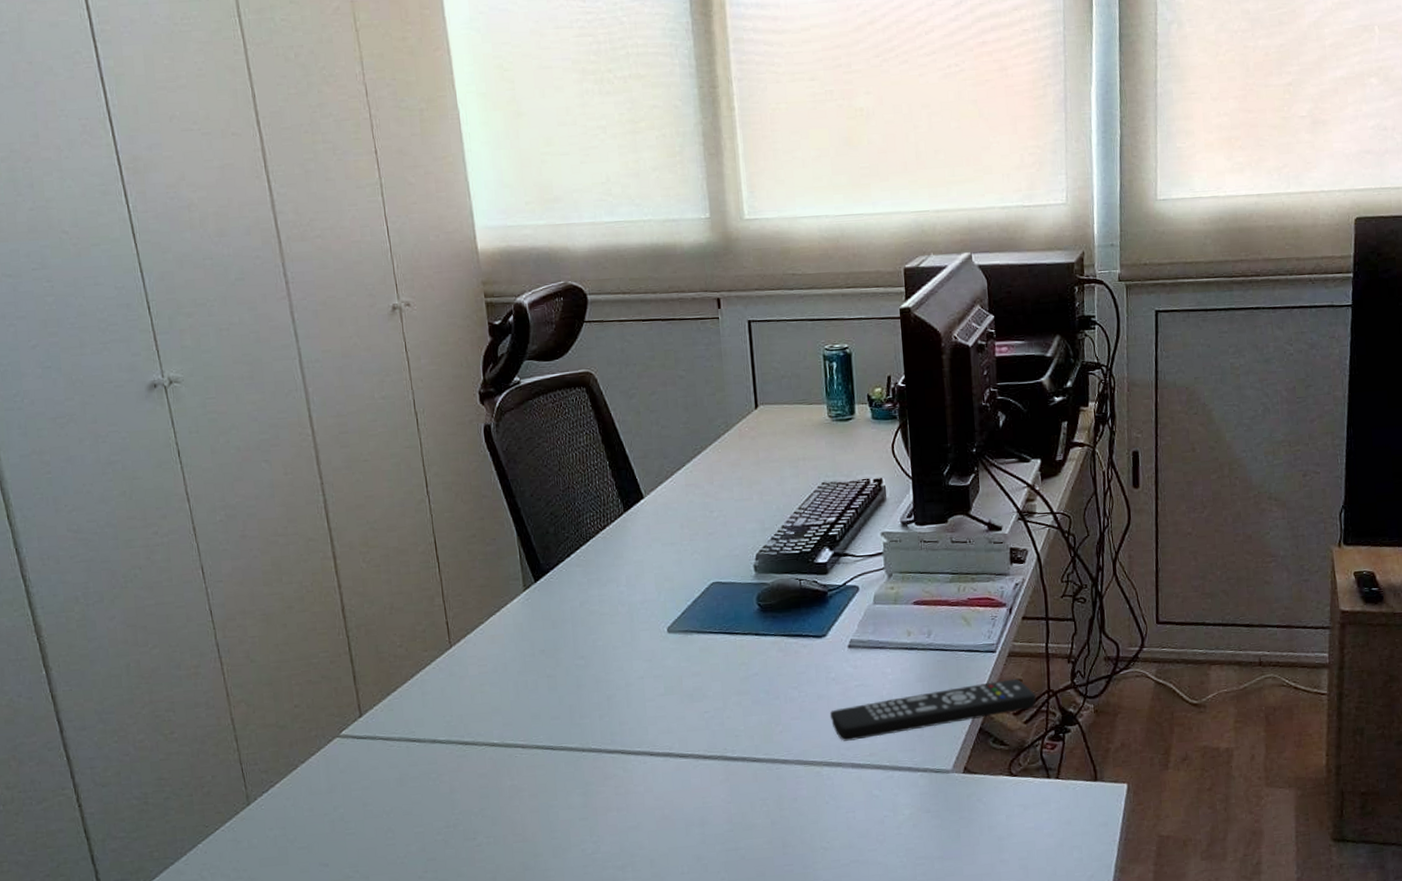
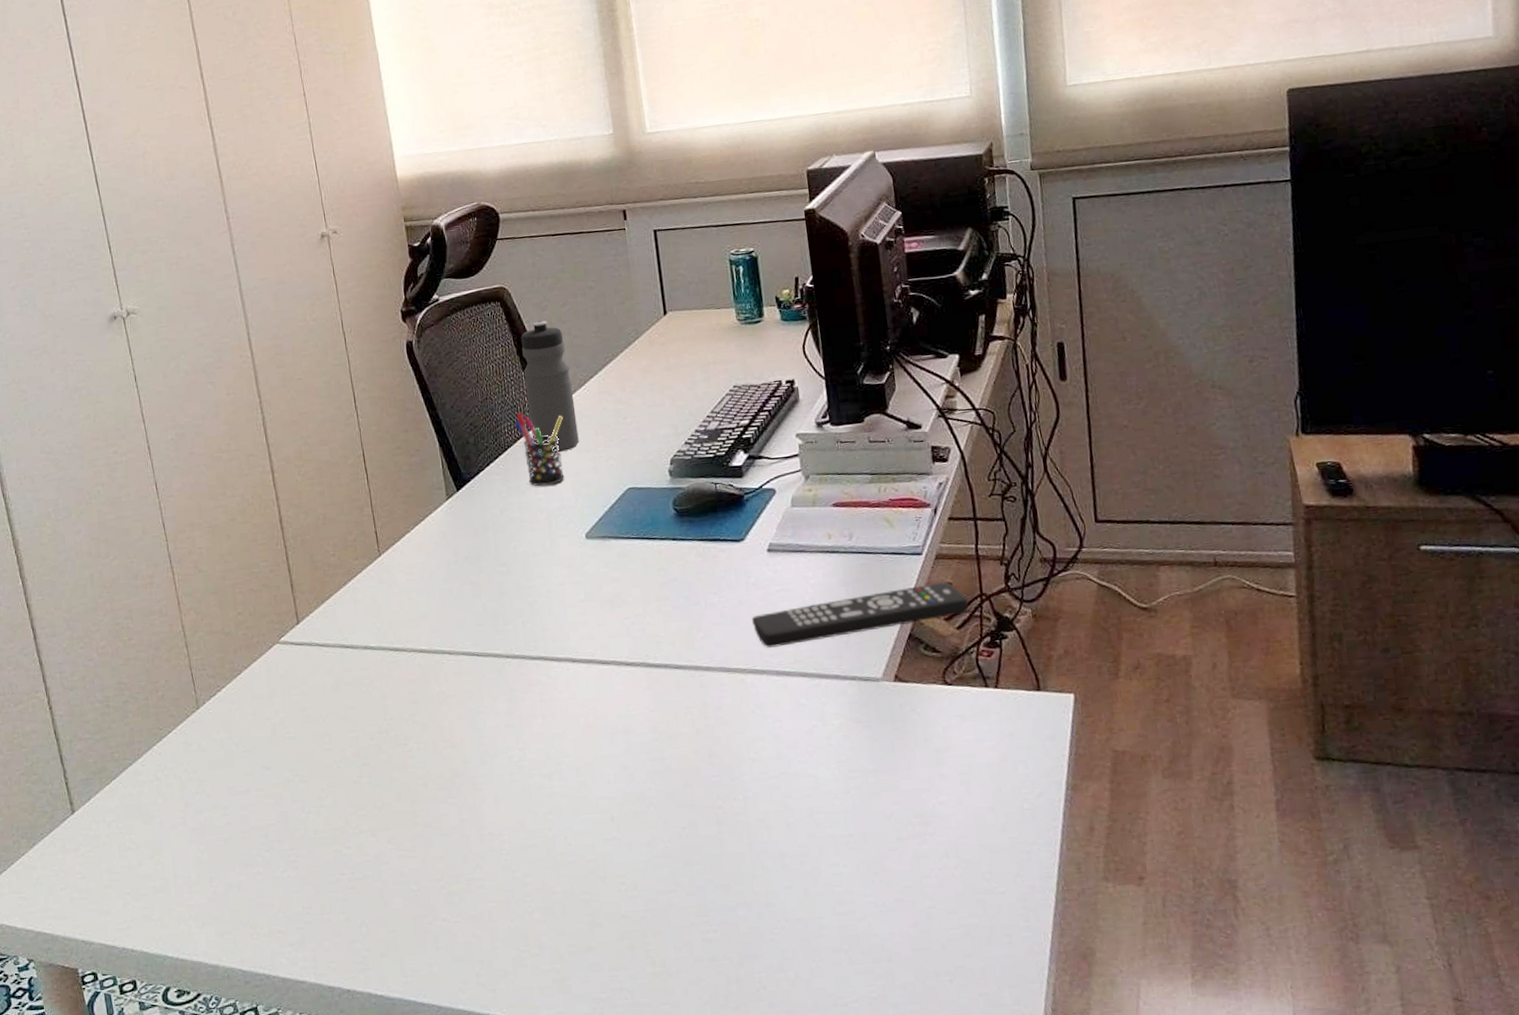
pen holder: none [597,503,649,579] -> present [514,412,565,487]
water bottle: none [606,408,664,544] -> present [521,320,579,452]

